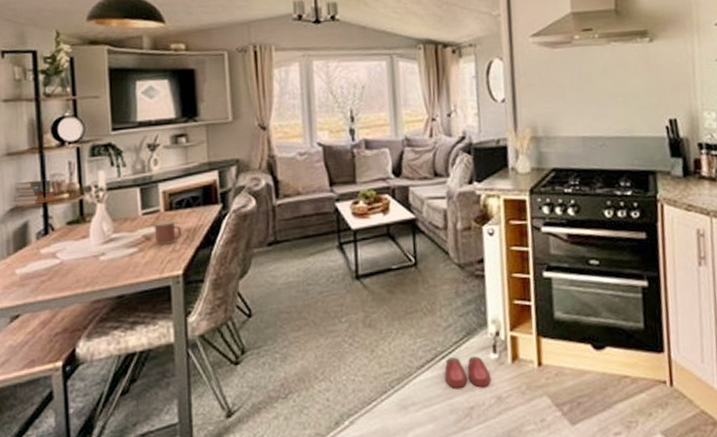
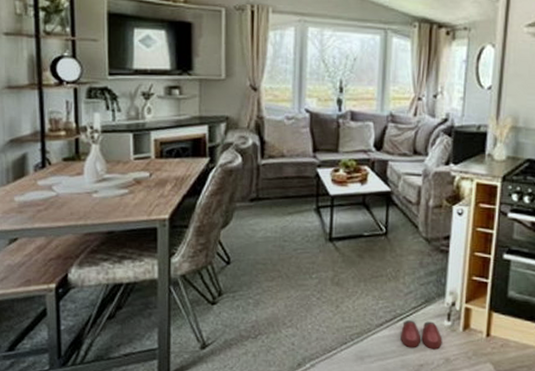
books: present [11,179,56,206] -> none [11,115,53,139]
mug: present [154,220,181,245] -> none [144,167,170,190]

